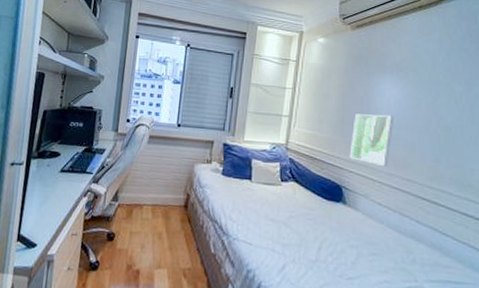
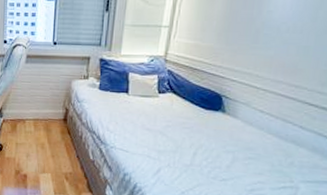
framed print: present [349,114,395,166] -> none [232,17,290,73]

